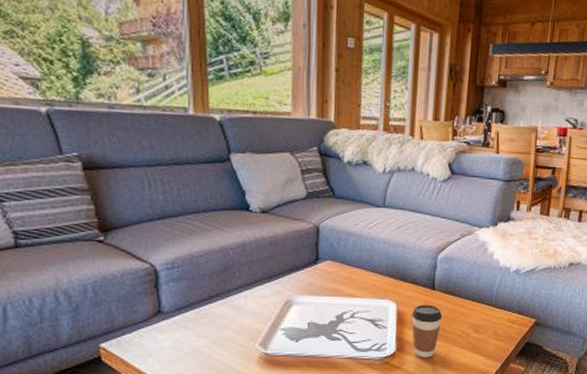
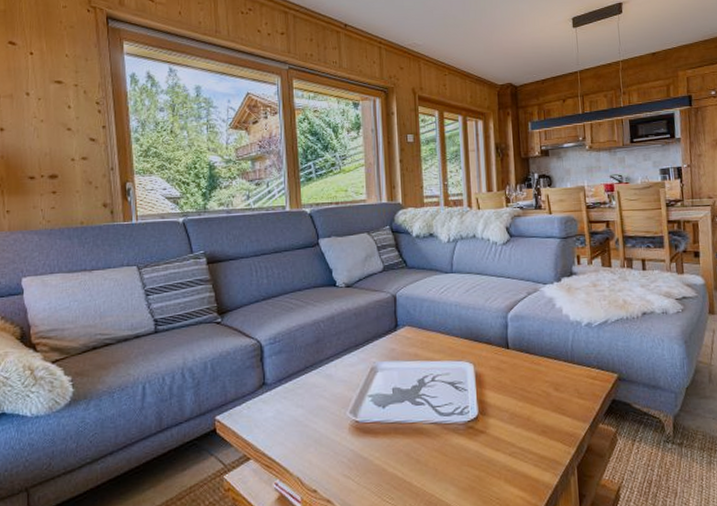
coffee cup: present [411,305,443,358] -> none [489,364,521,421]

